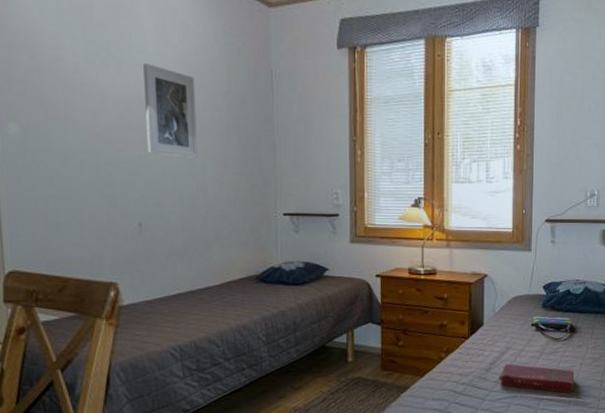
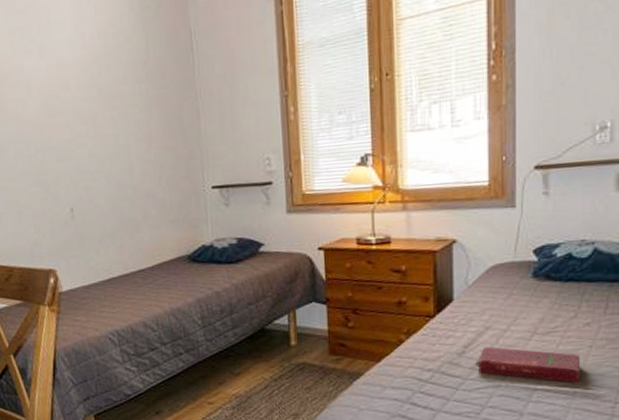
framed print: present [143,64,198,158] -> none [63,43,122,137]
tote bag: present [530,316,576,341] -> none [516,287,582,318]

